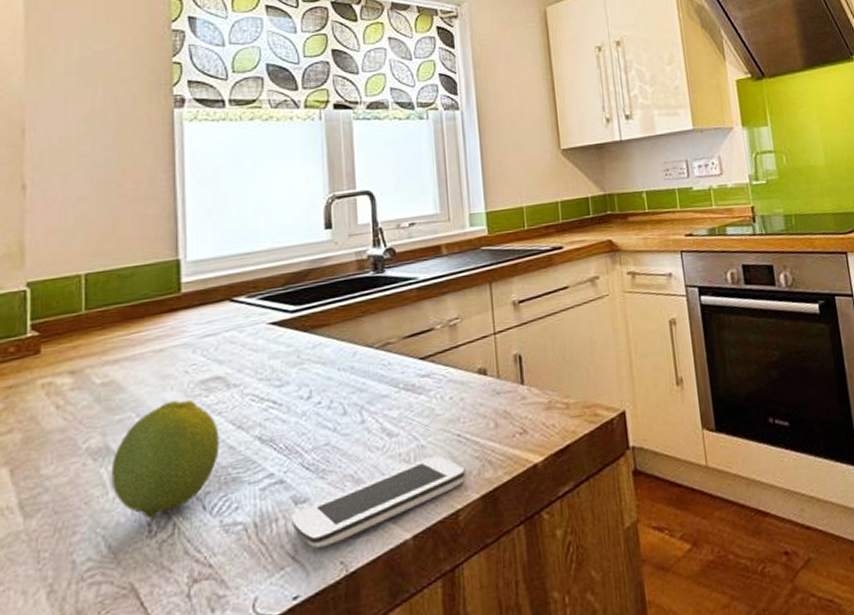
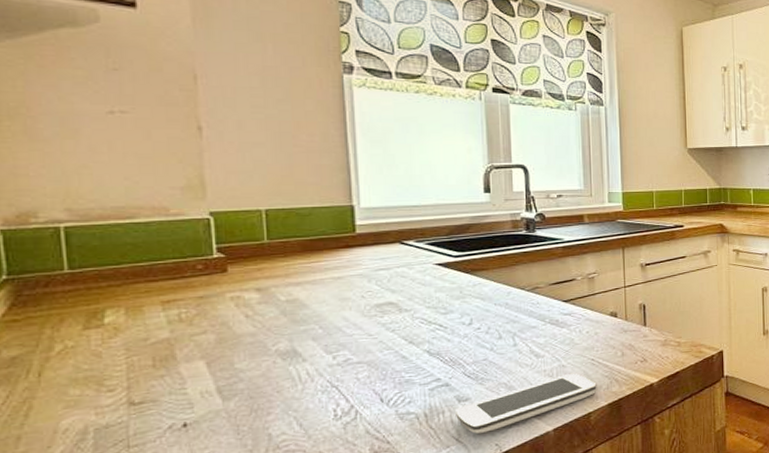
fruit: present [111,399,220,519] -> none [299,318,394,406]

